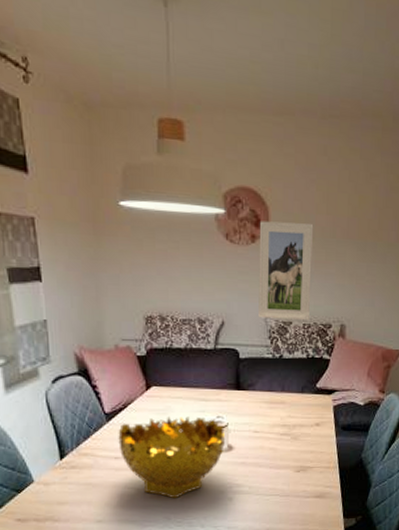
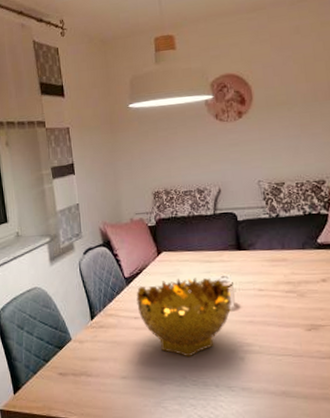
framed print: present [258,221,314,320] -> none [244,92,302,183]

